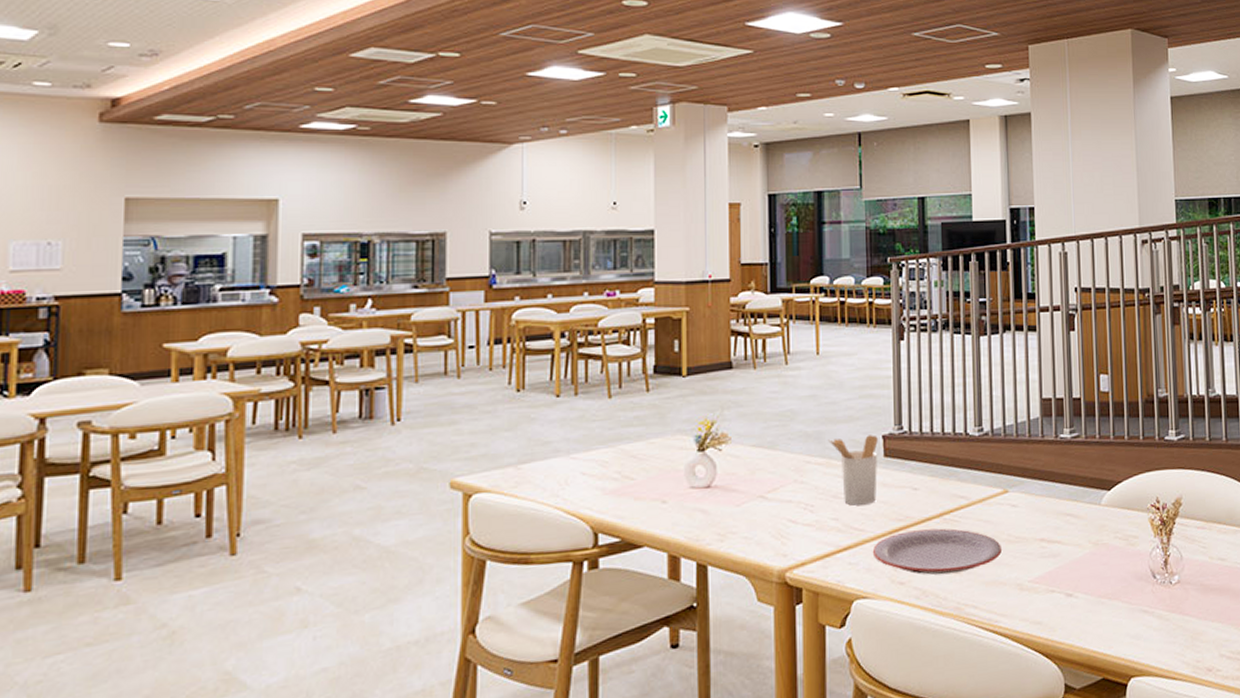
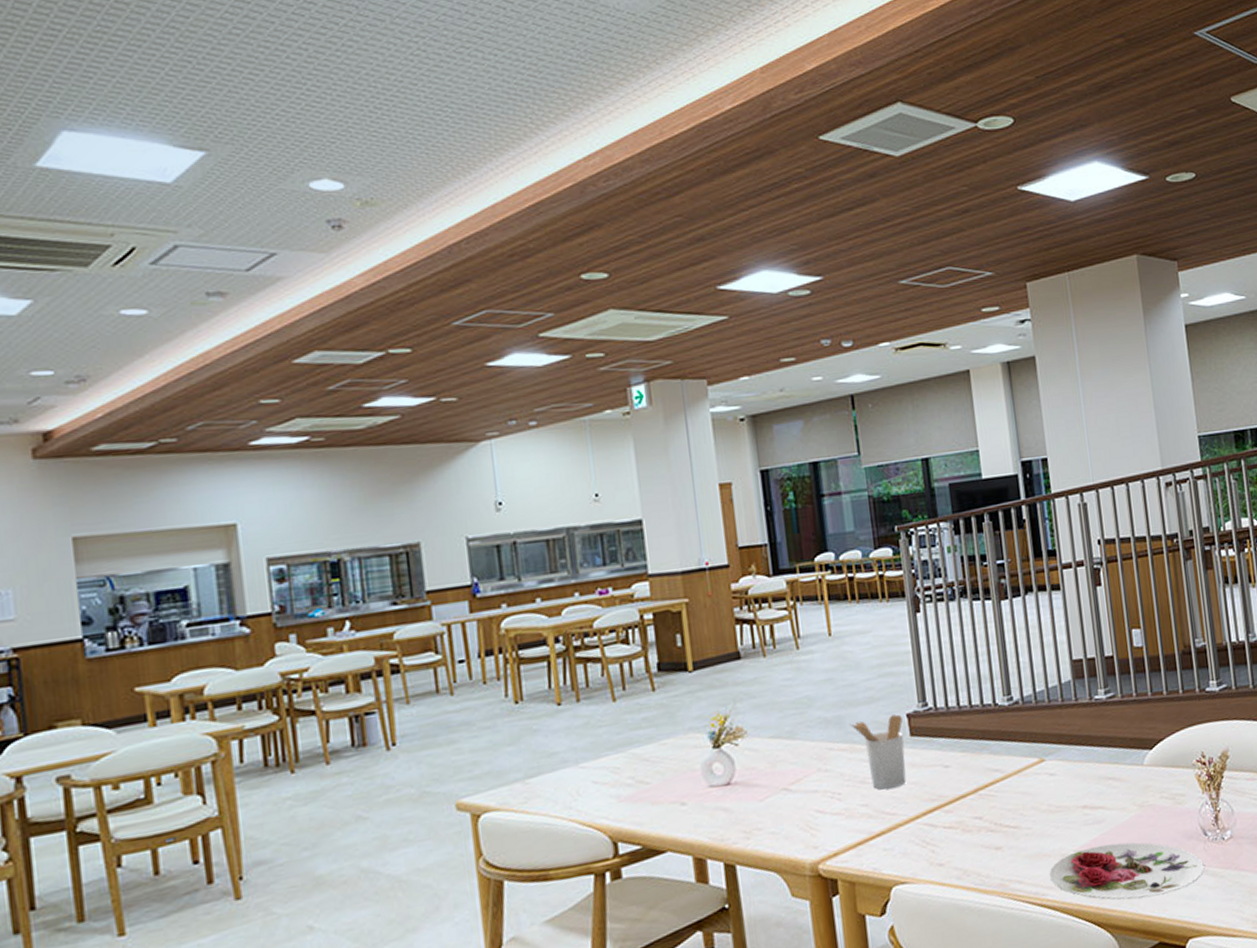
plate: present [872,528,1002,575] -> none [907,803,1043,854]
plate: none [1003,577,1151,634] -> present [1049,842,1205,900]

